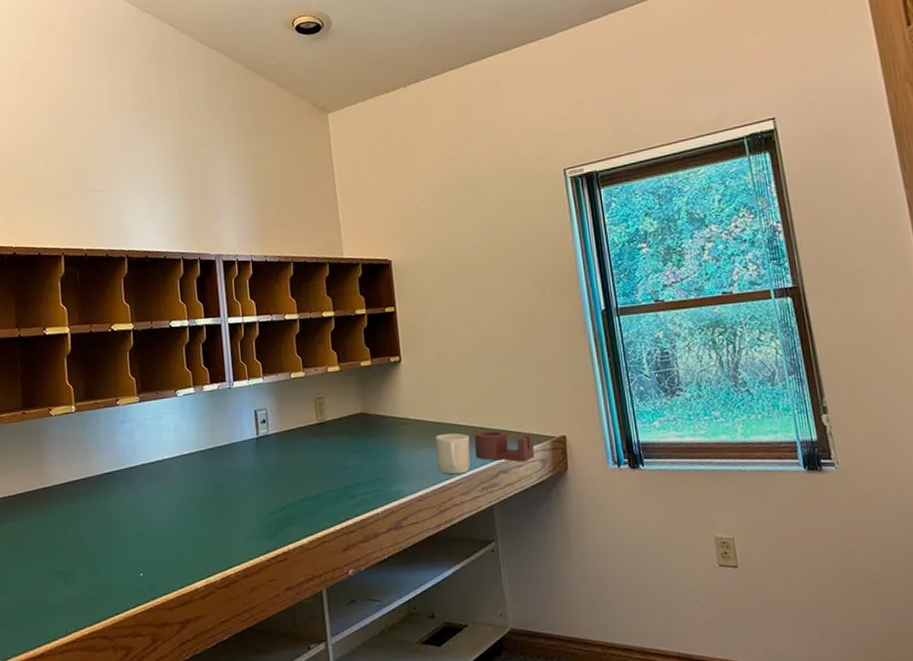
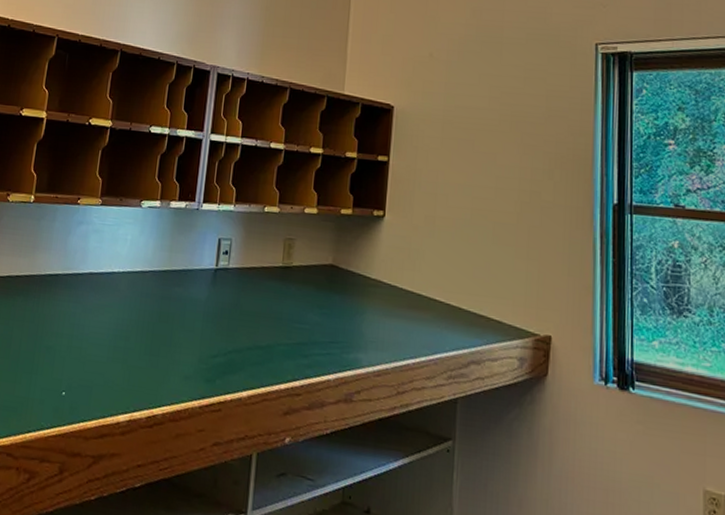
mug: present [435,433,471,475] -> none [403,305,444,356]
tape dispenser: present [474,430,535,463] -> none [447,311,515,357]

